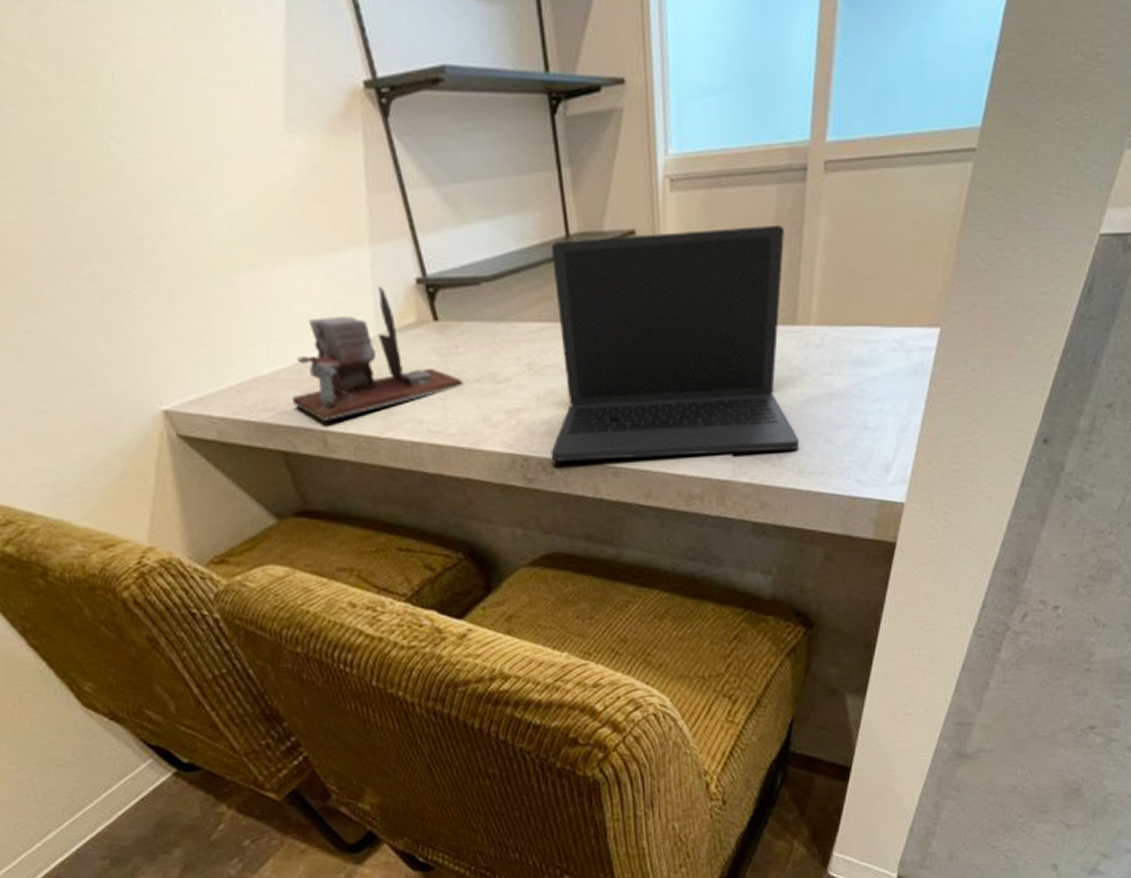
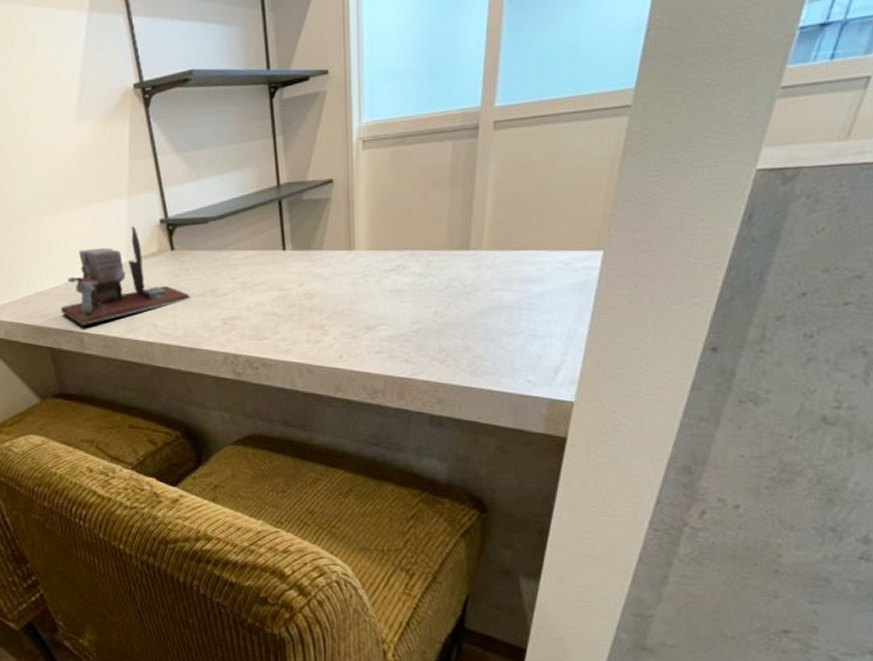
laptop: present [551,224,800,462] -> none [257,171,473,359]

